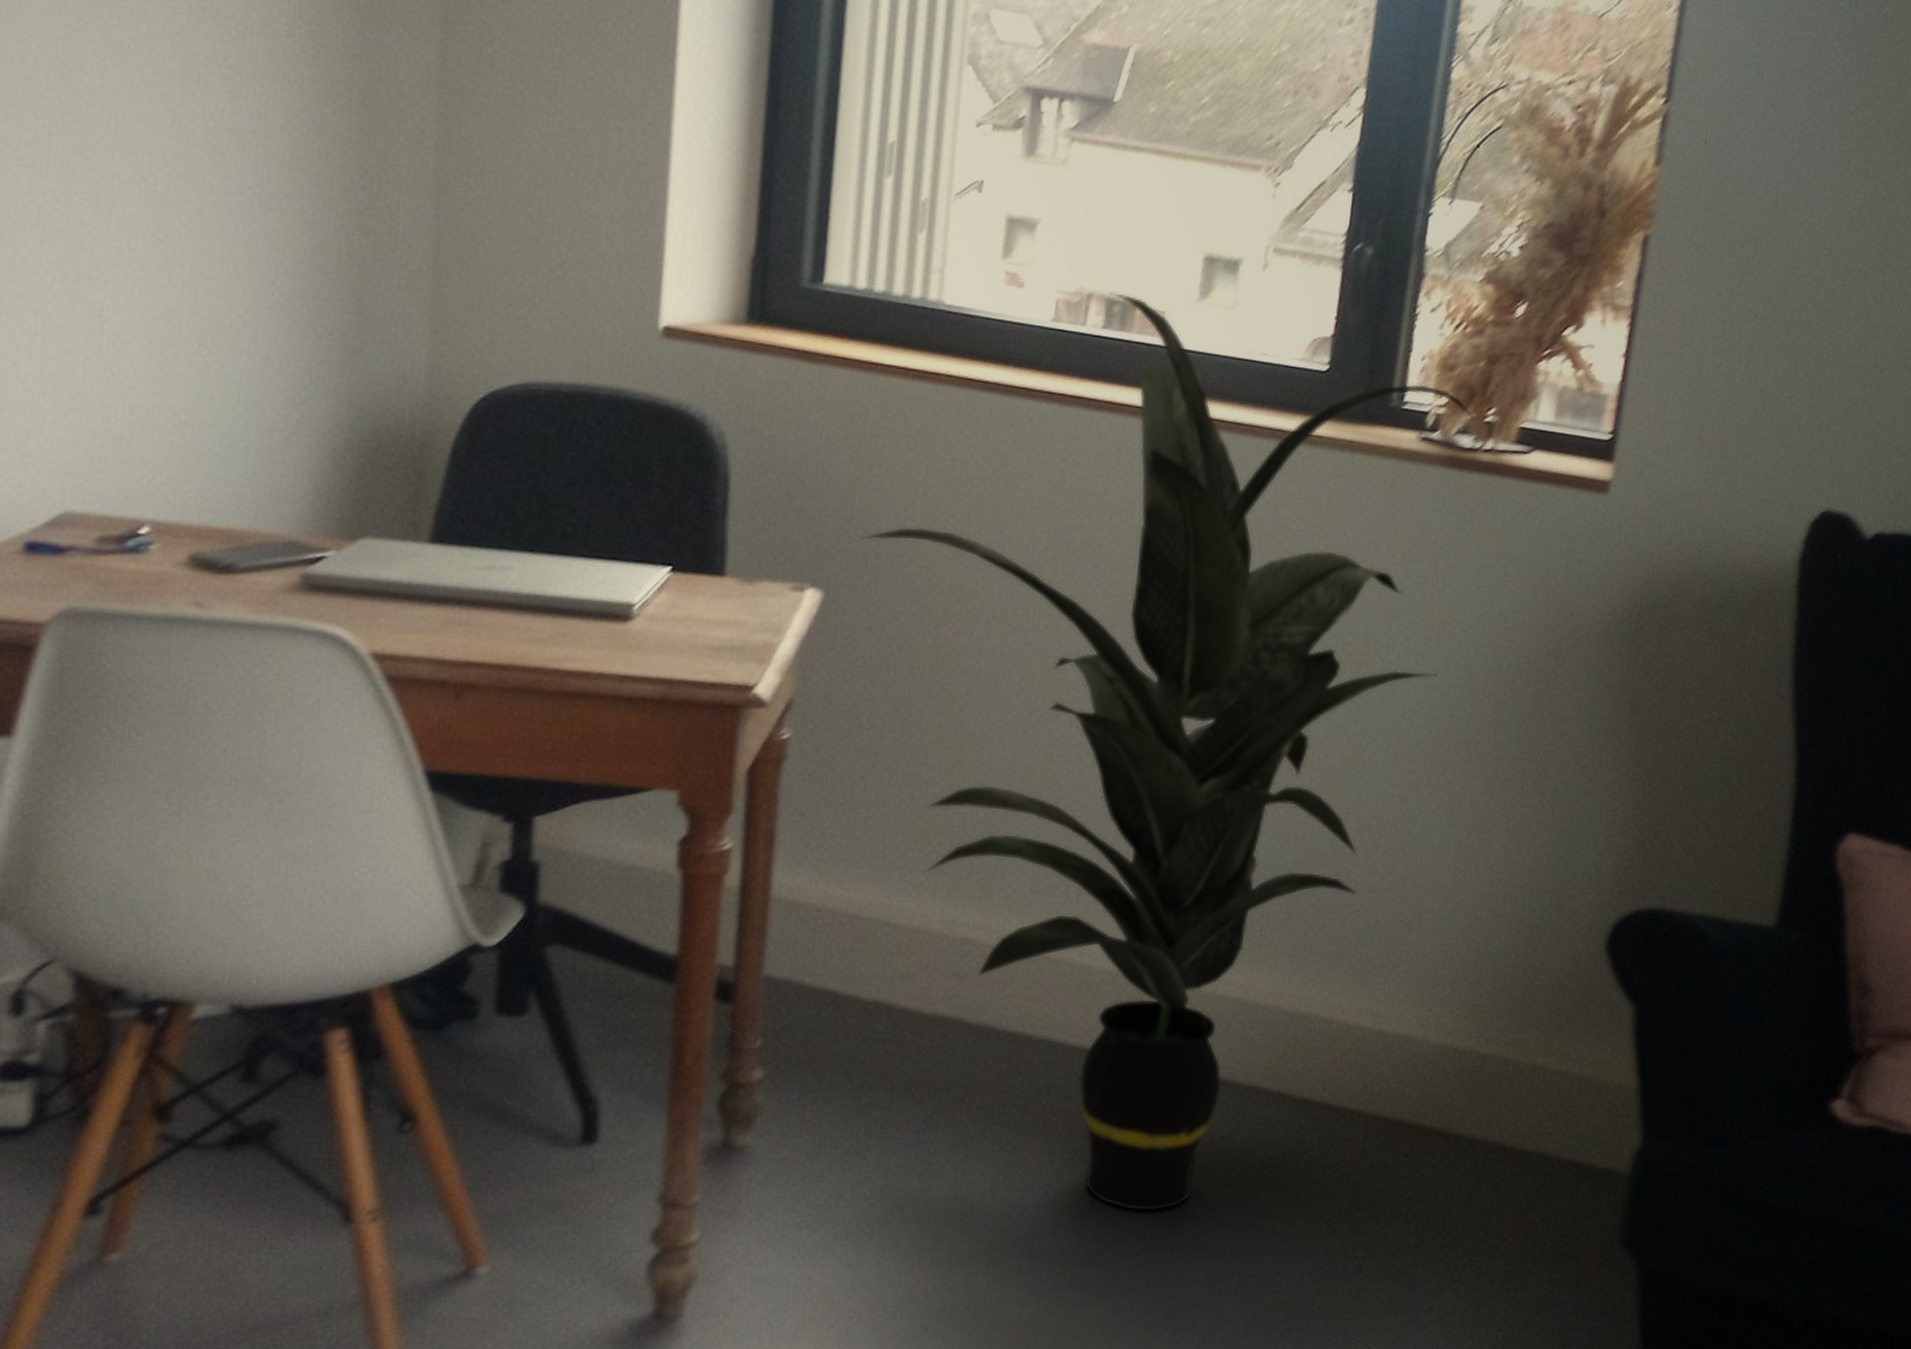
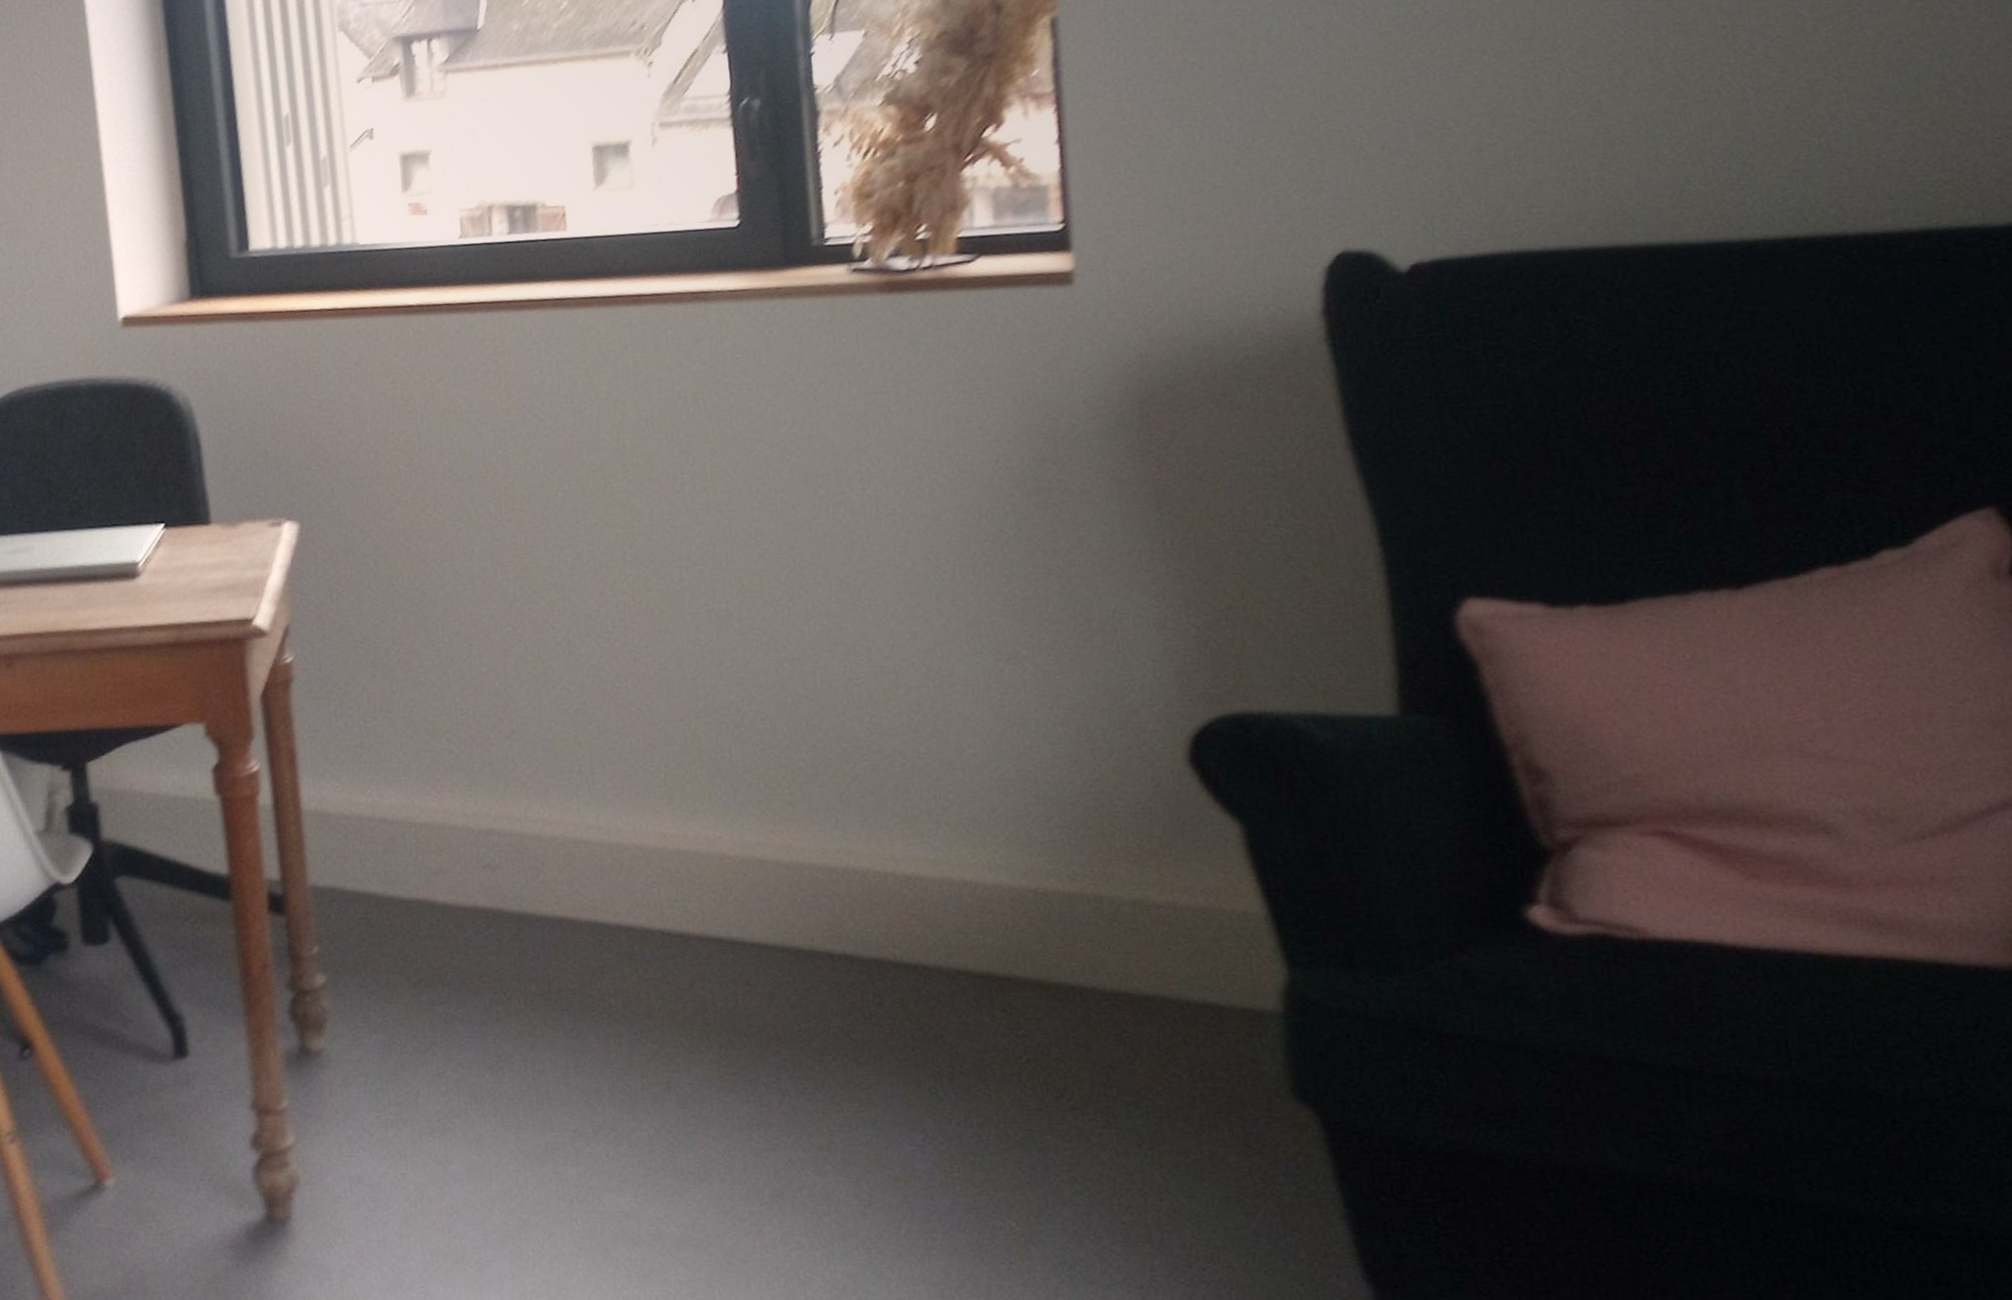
indoor plant: present [861,292,1475,1211] -> none [323,198,923,1089]

